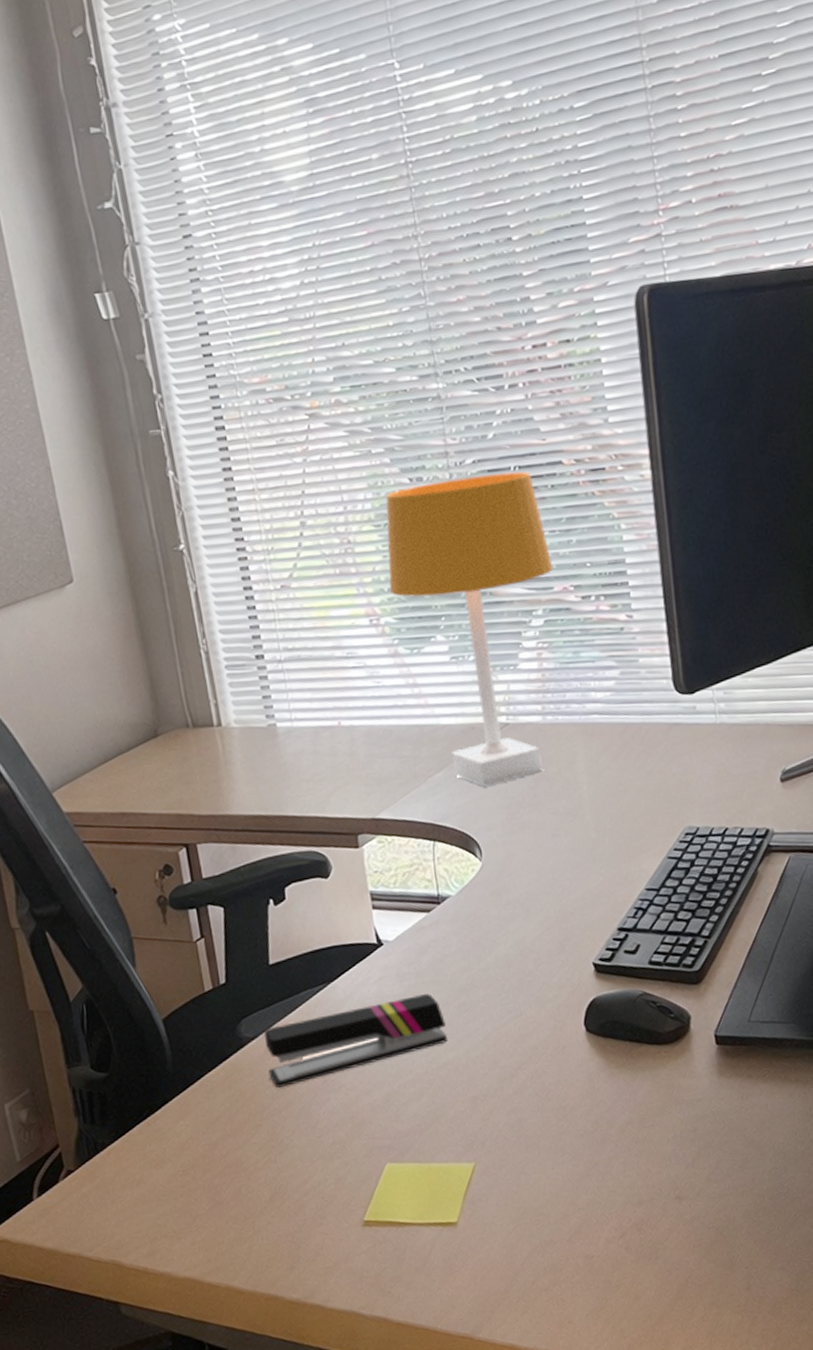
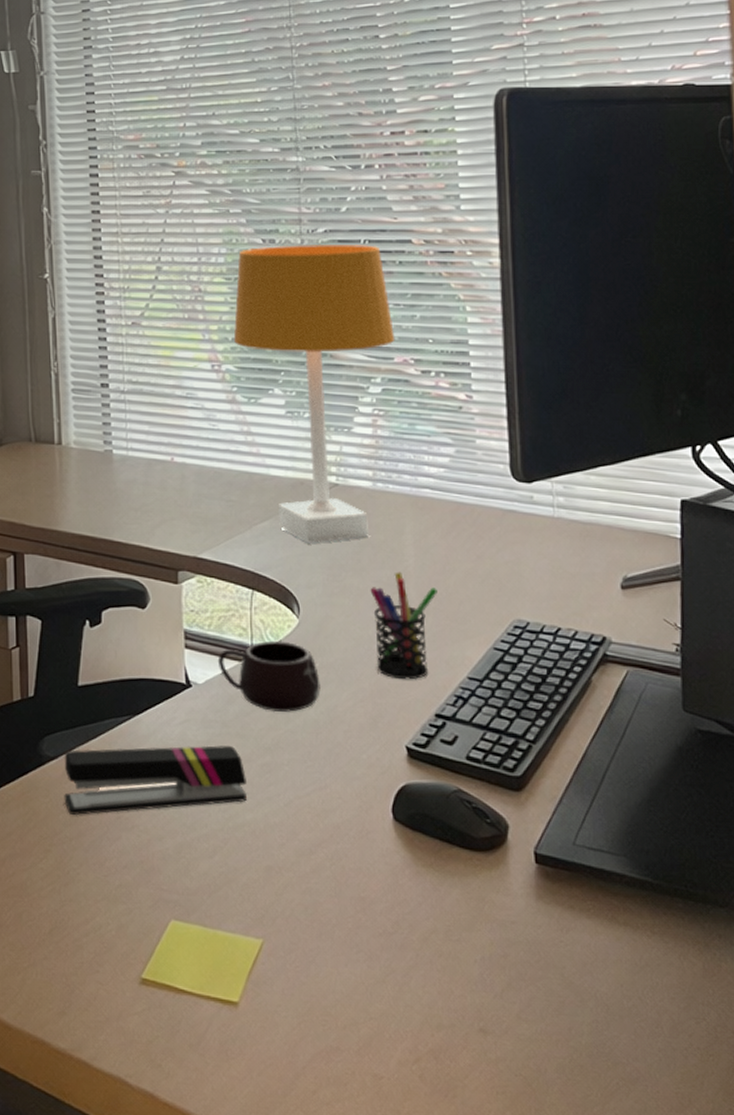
mug: none [406,885,509,954] -> present [217,640,321,712]
pen holder: none [548,799,612,902] -> present [370,571,437,680]

